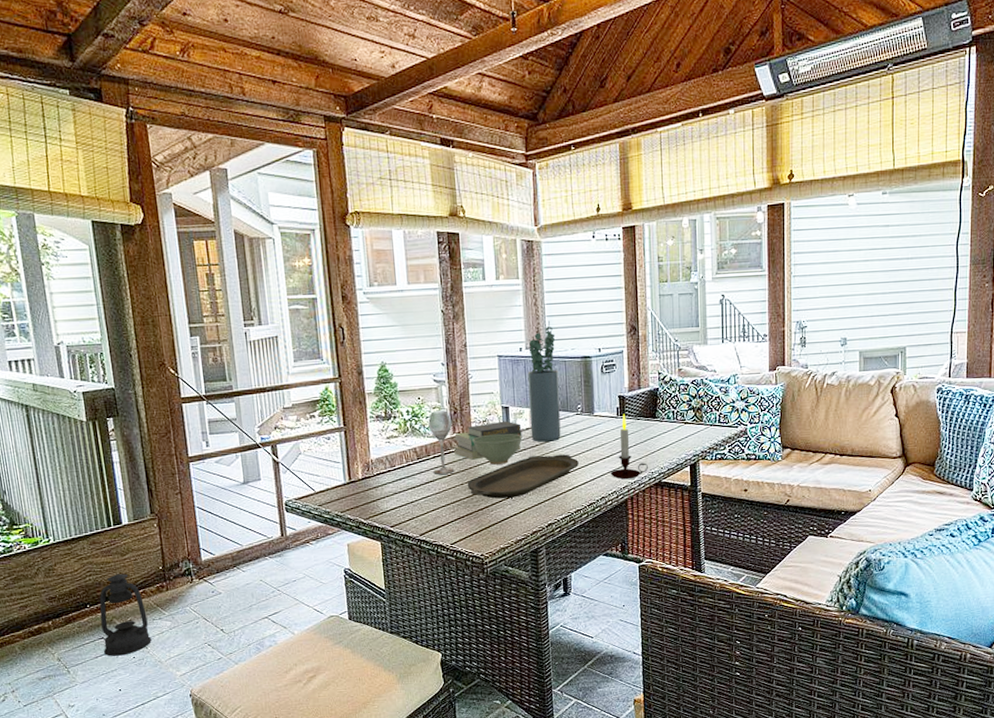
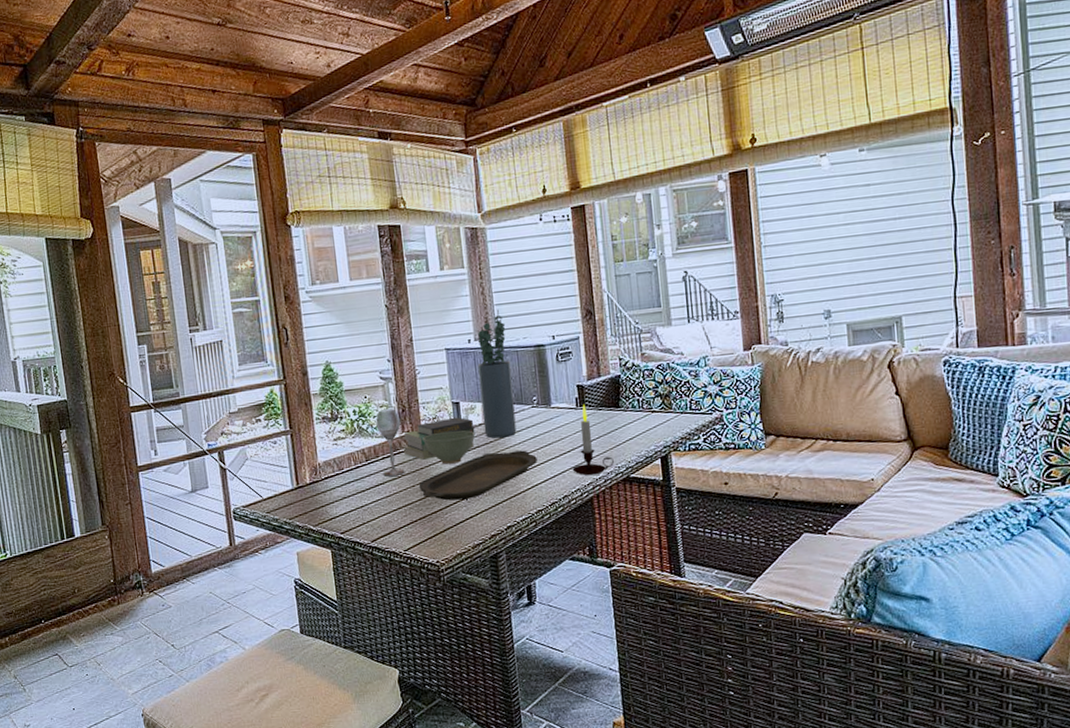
lantern: present [99,573,152,656] -> none [53,587,104,674]

